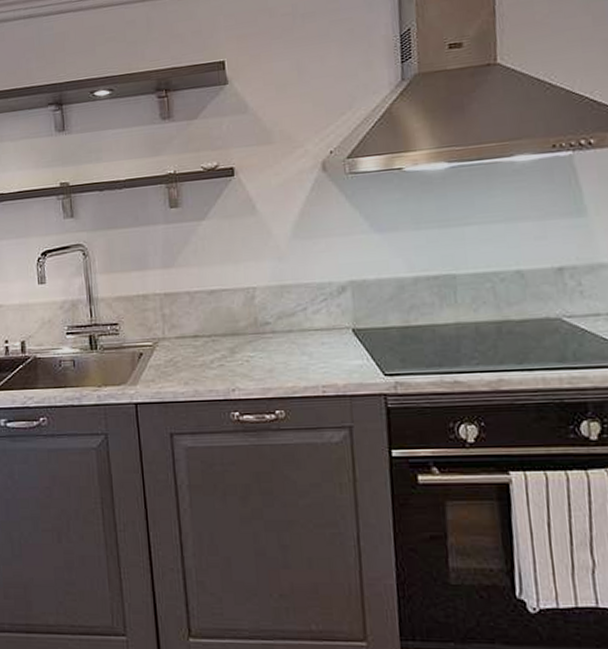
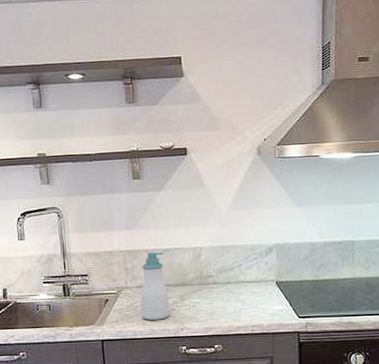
soap bottle: none [181,294,218,379] -> present [140,251,170,320]

